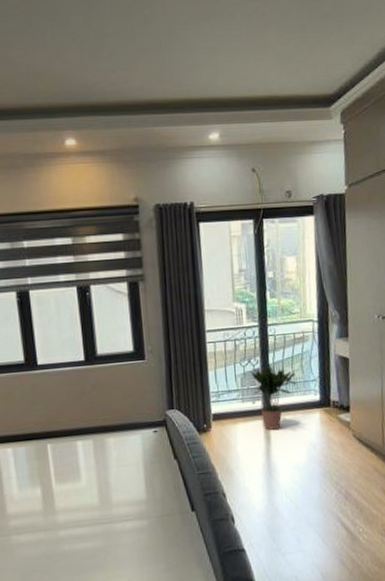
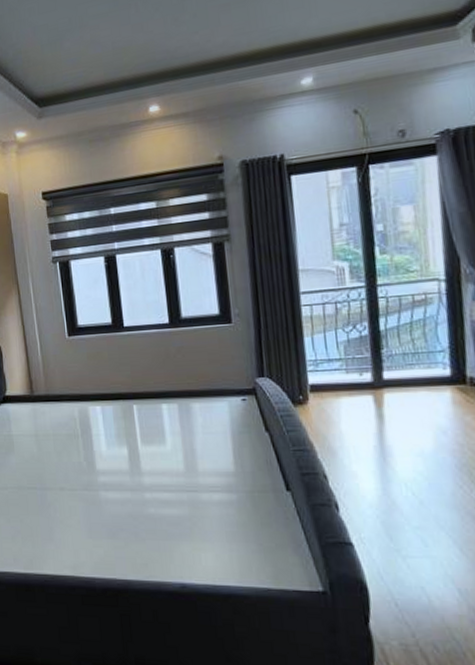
potted plant: present [251,366,297,430] -> none [357,332,418,407]

